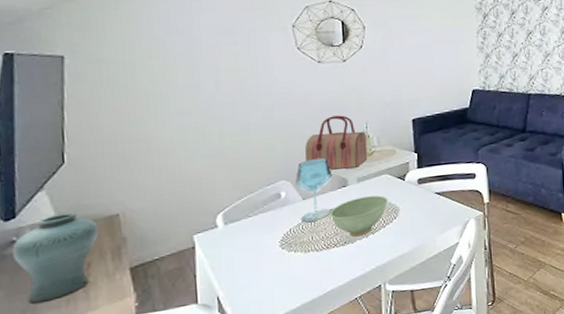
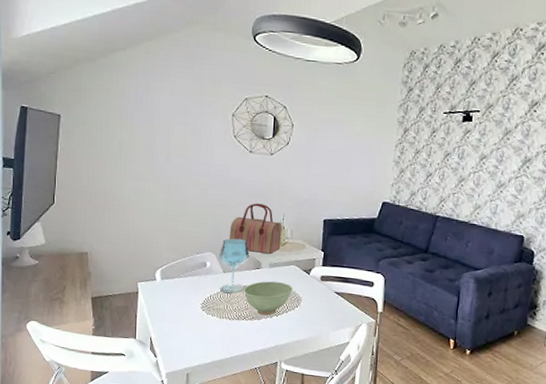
vase: present [12,212,99,304] -> none [17,243,73,309]

